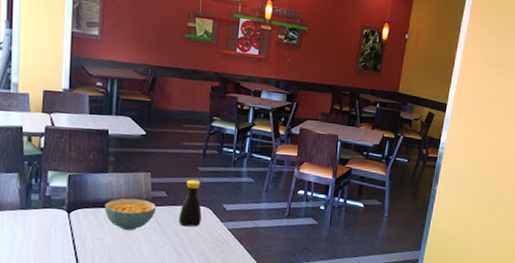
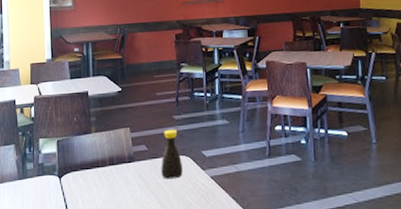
cereal bowl: present [105,198,157,230] -> none [91,155,139,189]

